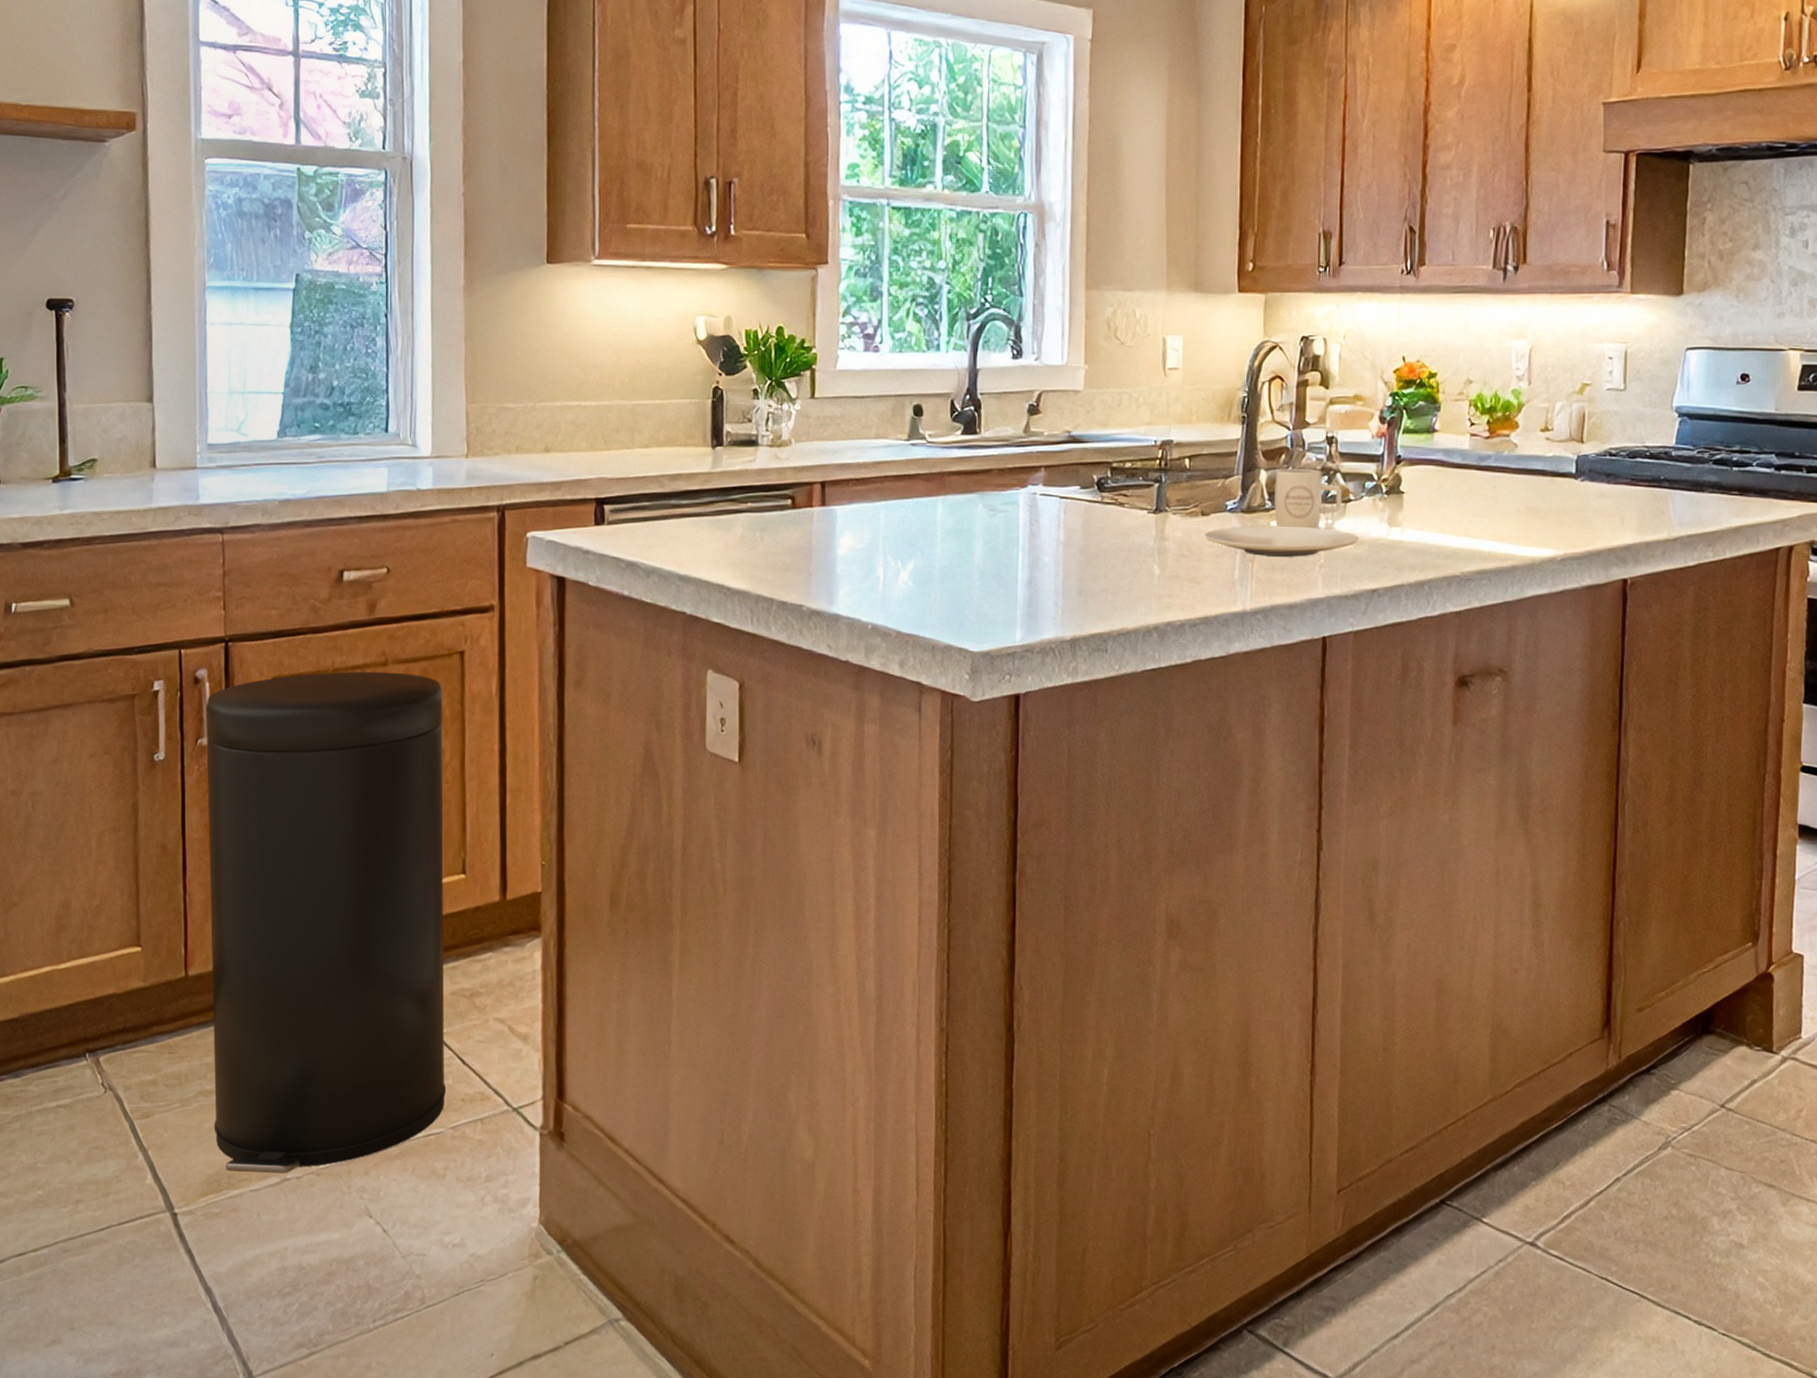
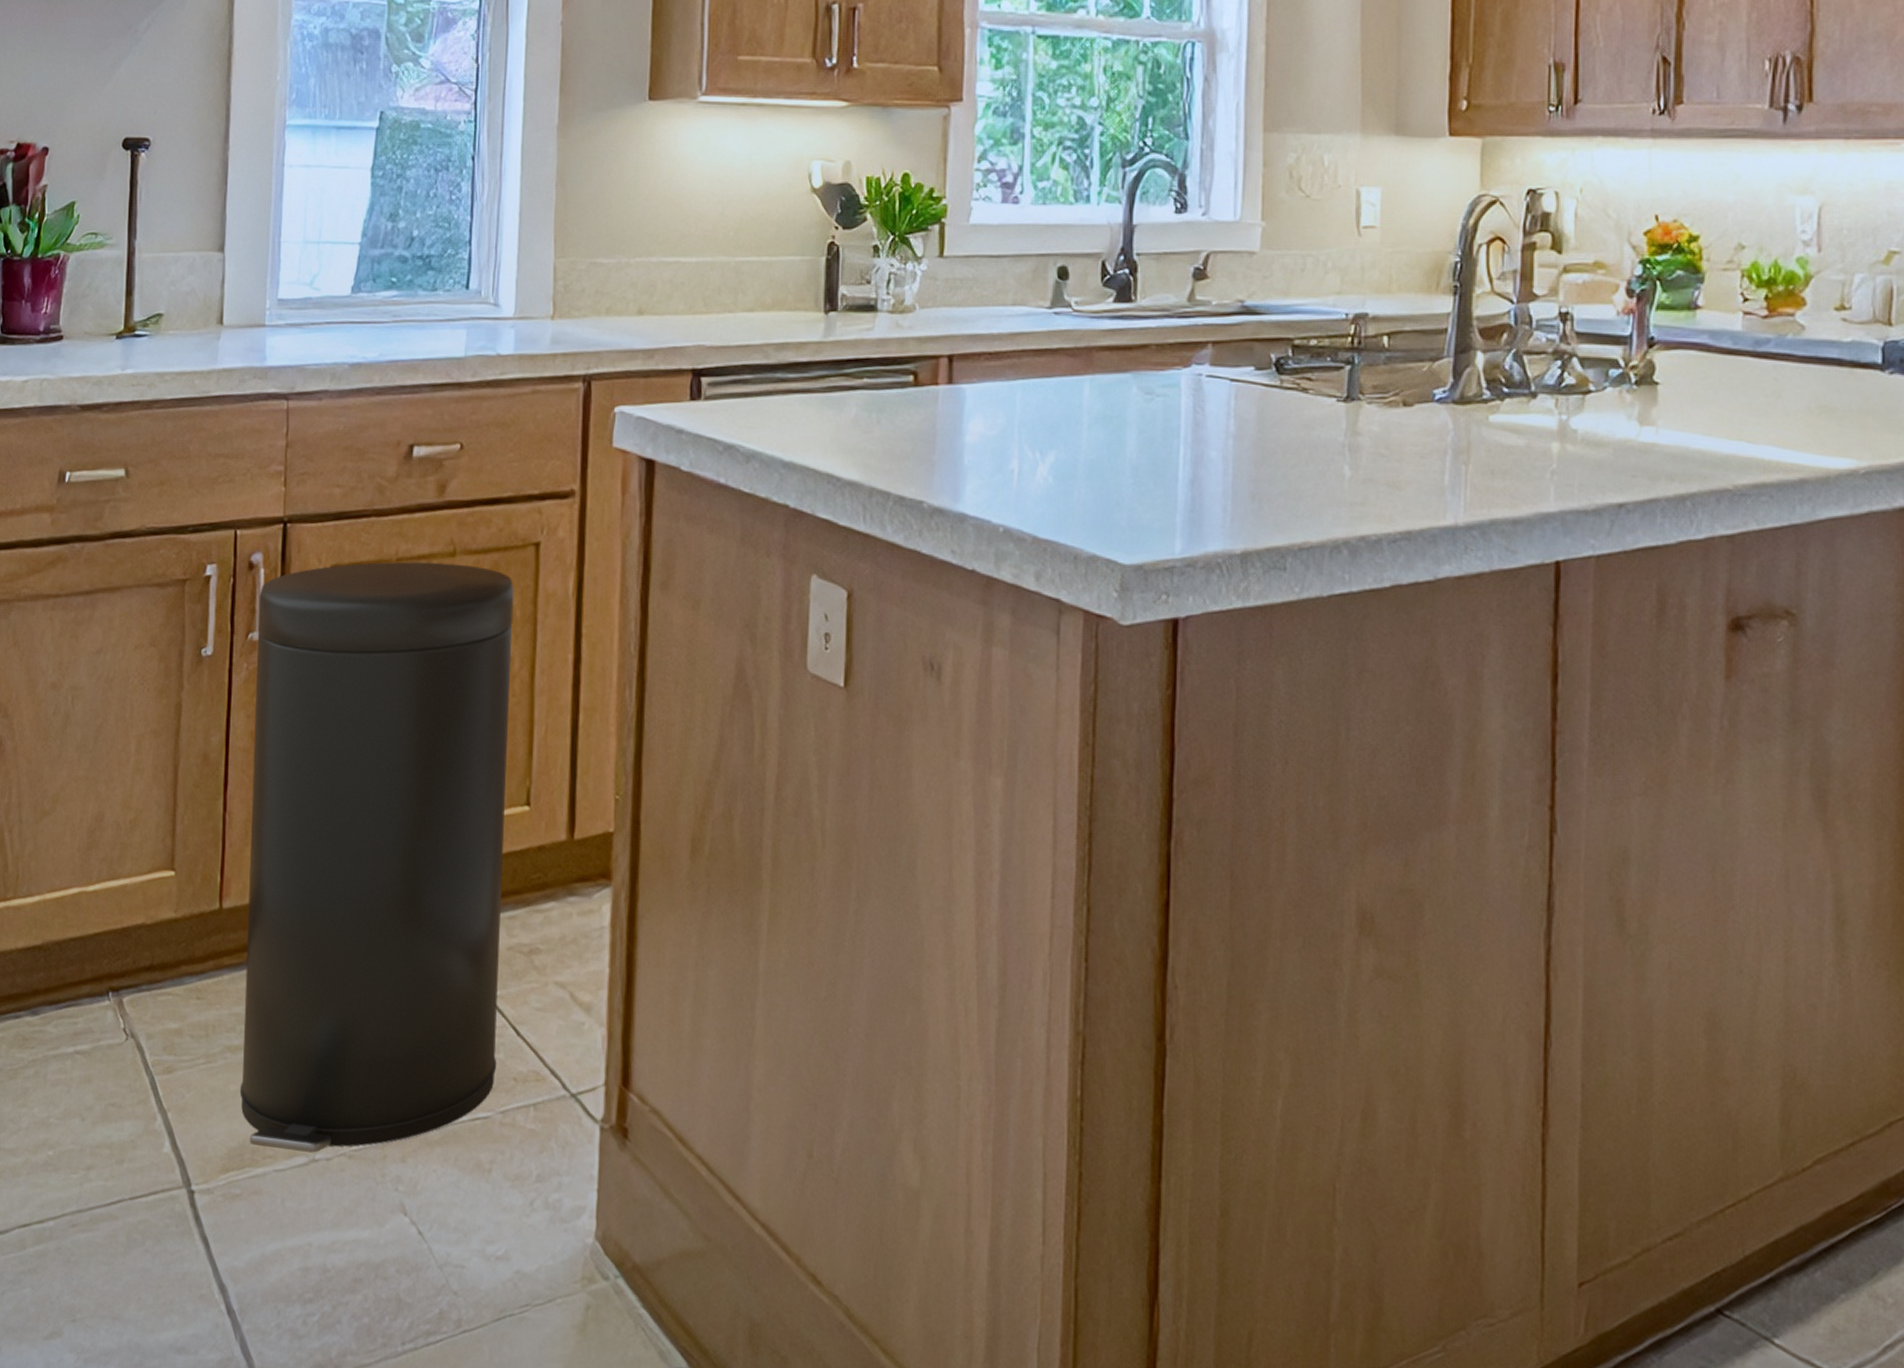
plate: present [1204,525,1358,557] -> none [1407,419,1601,461]
mug: present [1274,468,1343,529] -> none [1494,350,1580,426]

